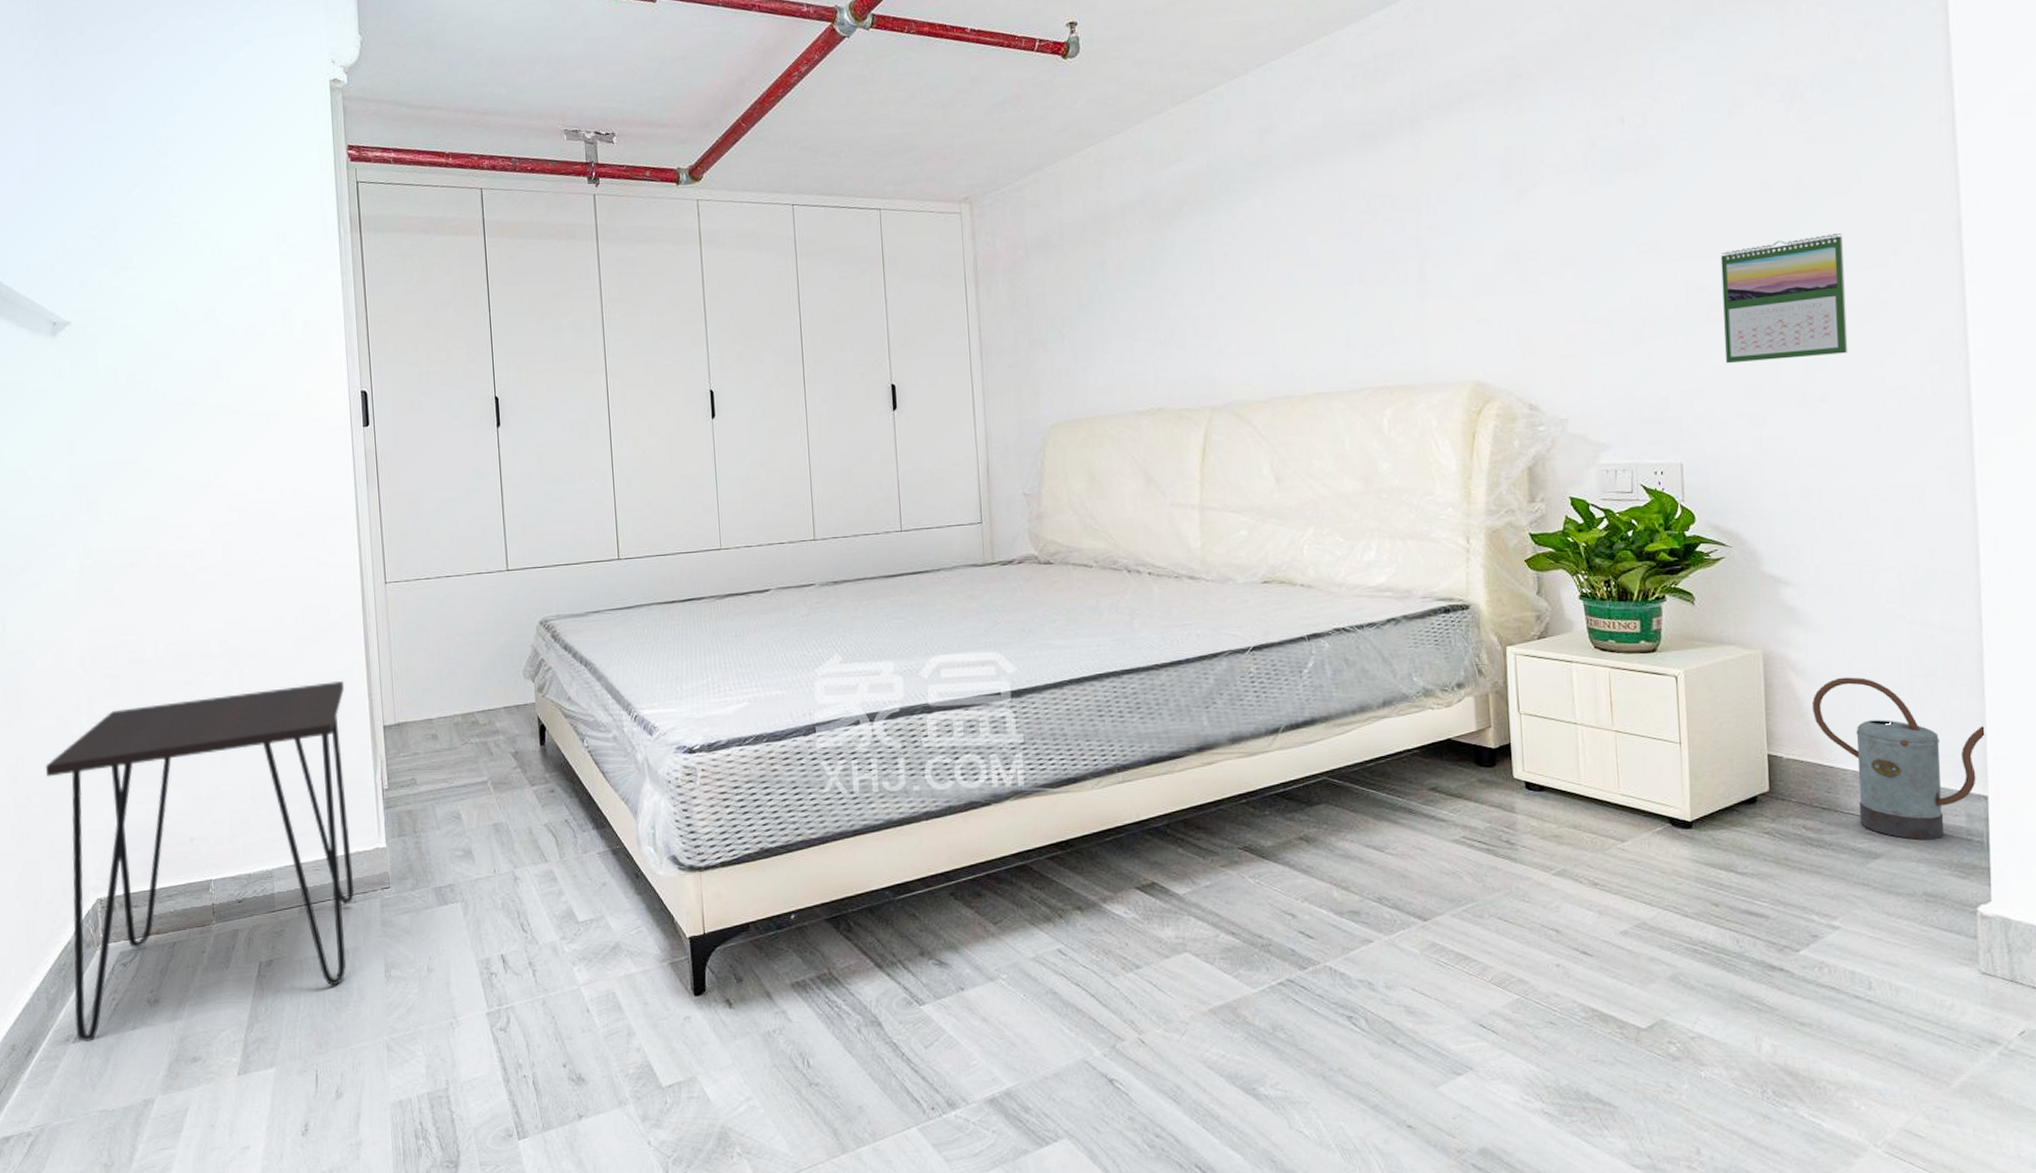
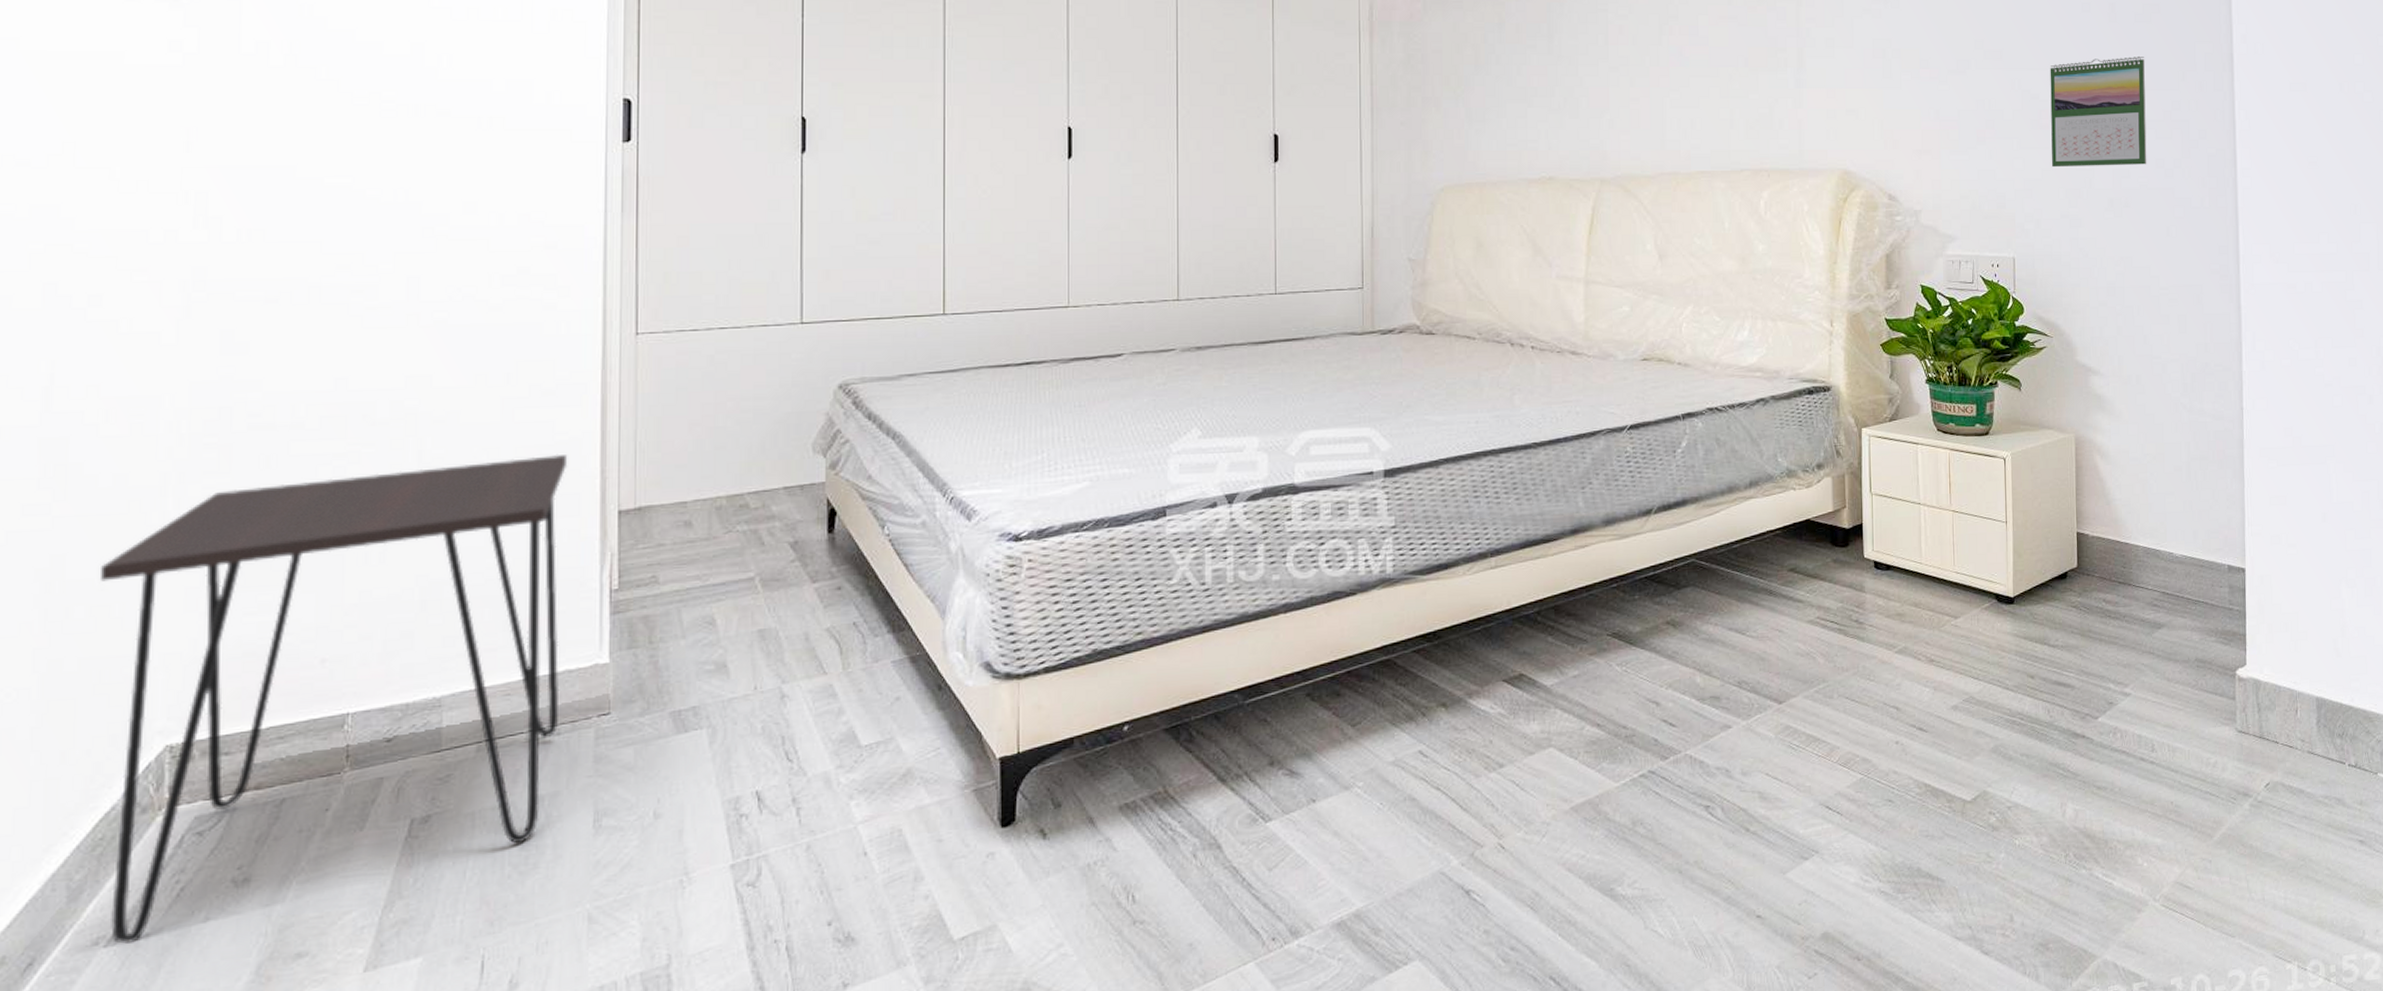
watering can: present [1811,677,1987,841] -> none [2112,460,2245,611]

